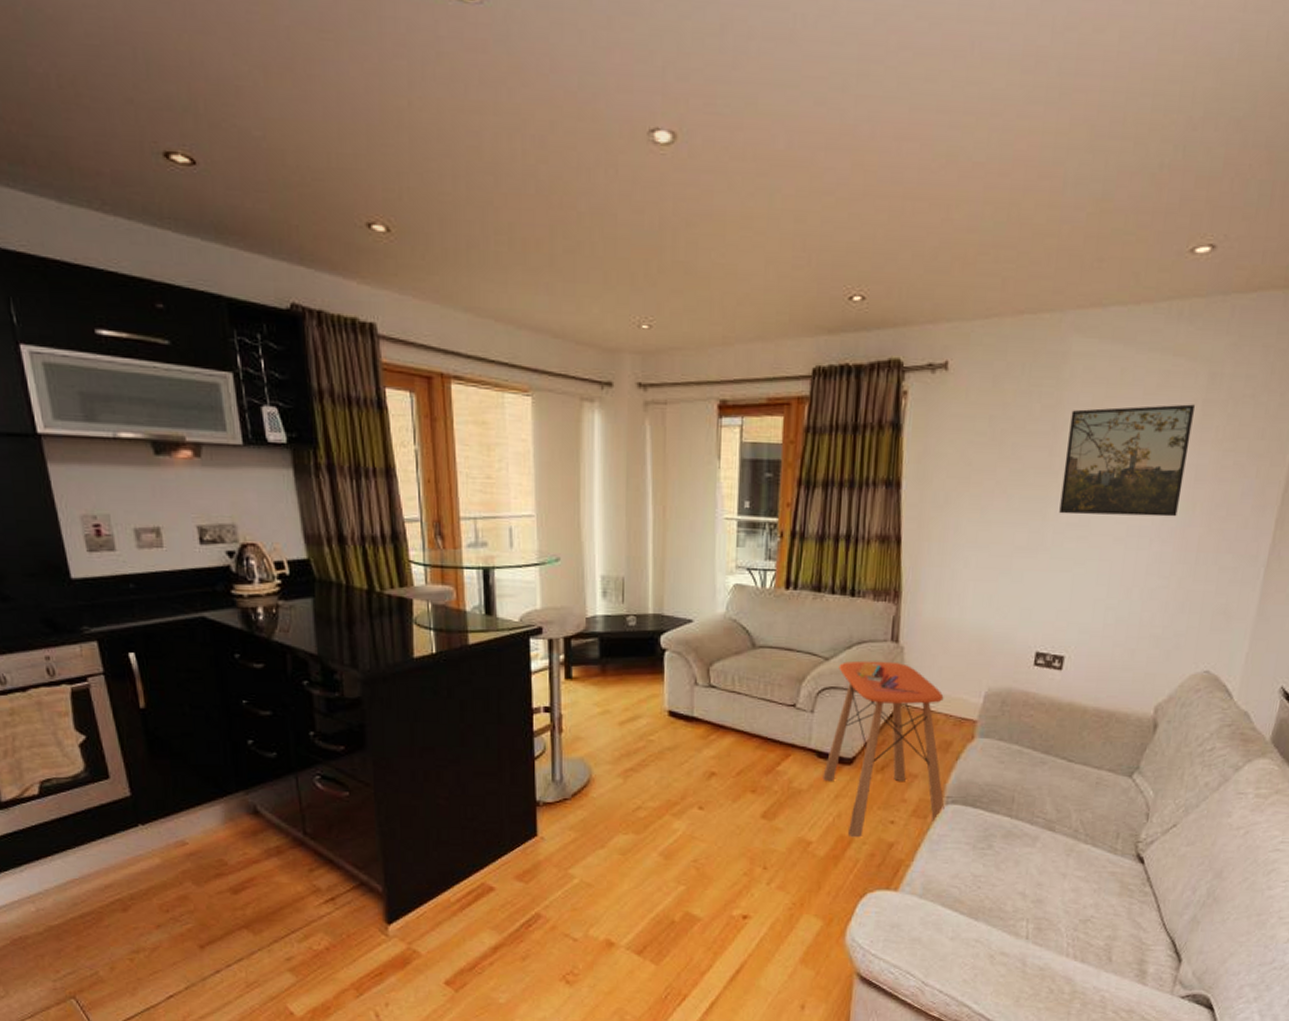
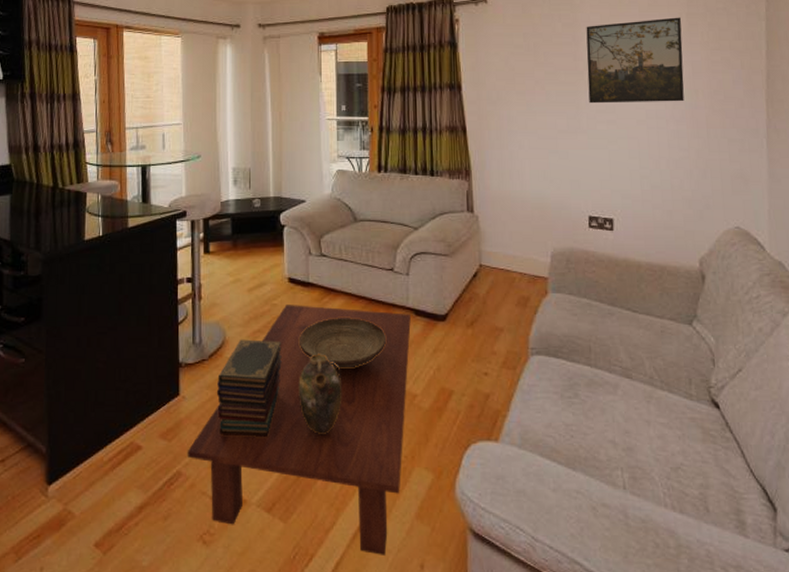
coffee table: none [547,741,812,996] -> present [187,305,411,555]
book stack: none [582,778,658,881] -> present [217,339,282,437]
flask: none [676,796,727,881] -> present [298,354,343,435]
decorative bowl: none [678,757,782,813] -> present [298,318,387,369]
side table: present [822,660,945,838] -> none [421,229,530,390]

